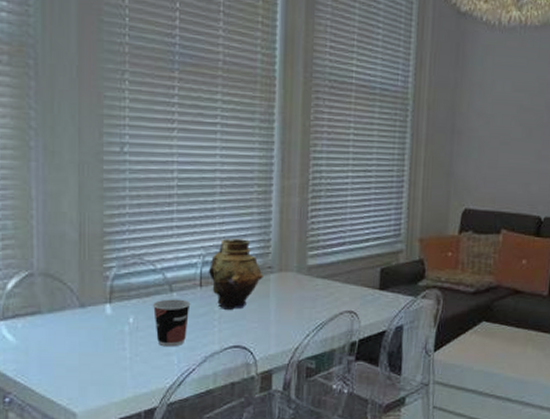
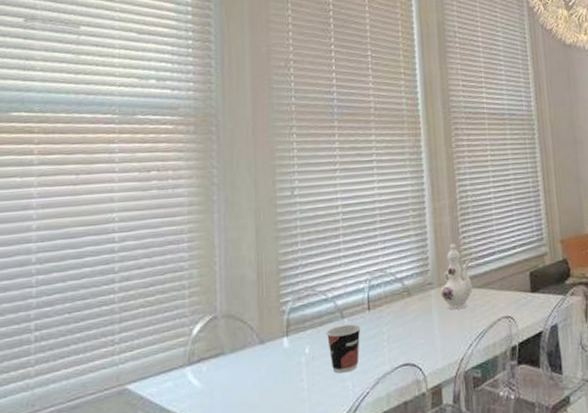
vase: present [208,238,263,310] -> none [374,260,425,329]
ewer: none [280,228,319,298] -> present [440,243,473,310]

